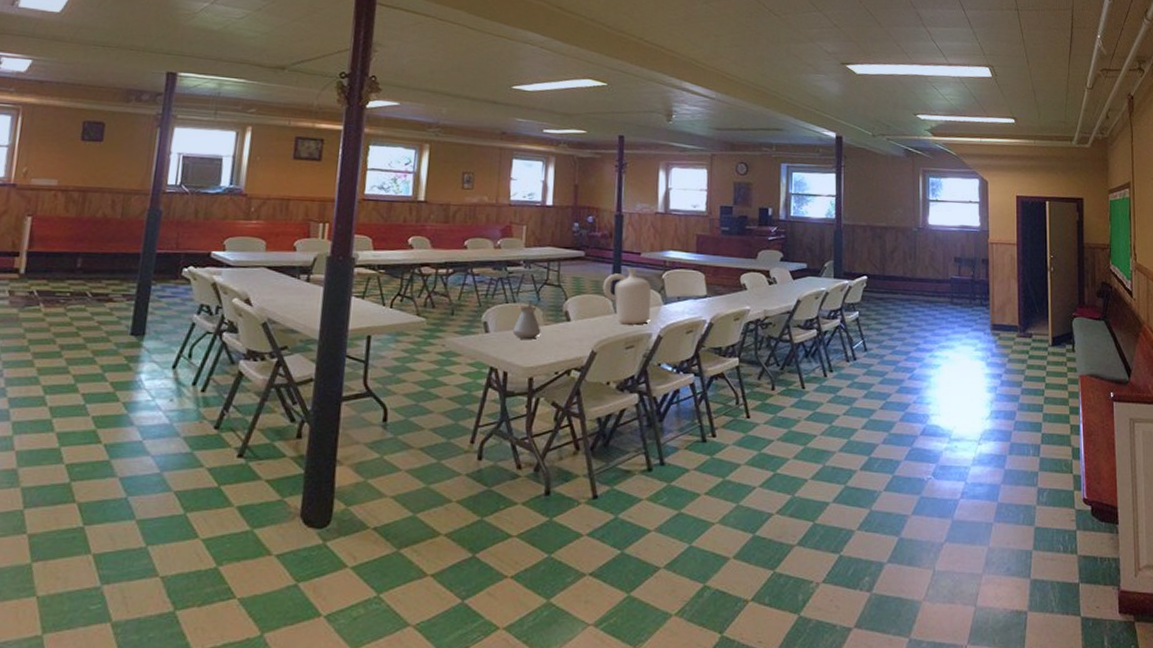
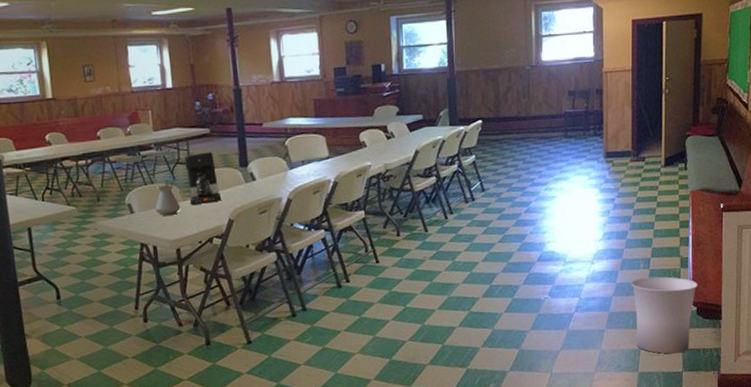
coffee maker: none [552,275,587,332] -> present [184,152,222,206]
water jug: present [602,267,651,325] -> none [230,138,279,192]
waste bin: none [1021,466,1091,560] -> present [631,276,698,354]

